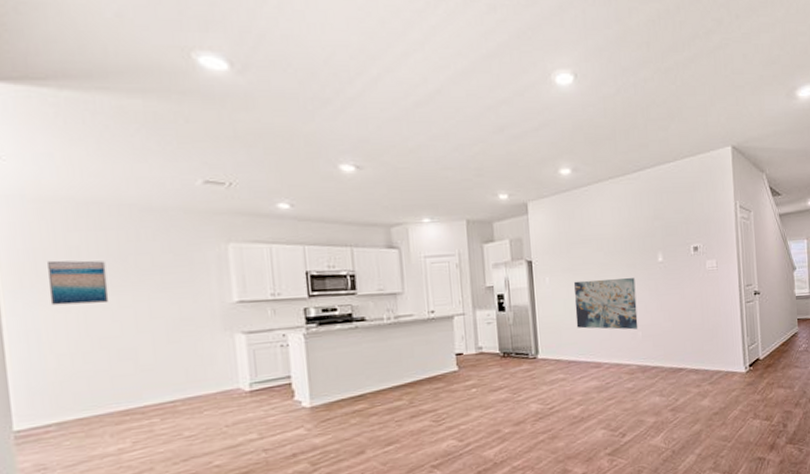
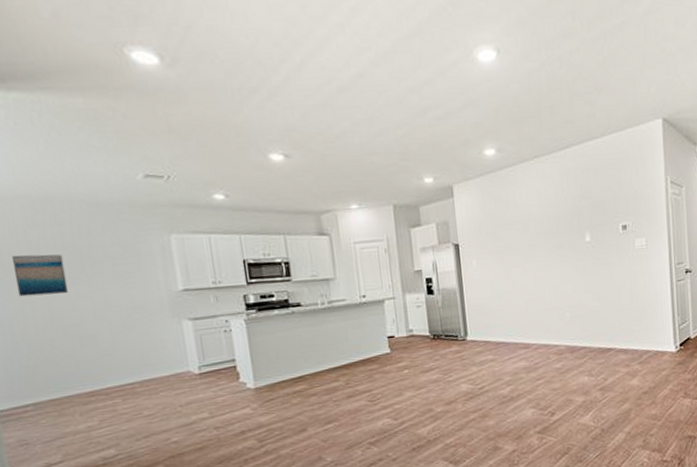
wall art: present [574,278,638,330] -> none [501,259,566,311]

